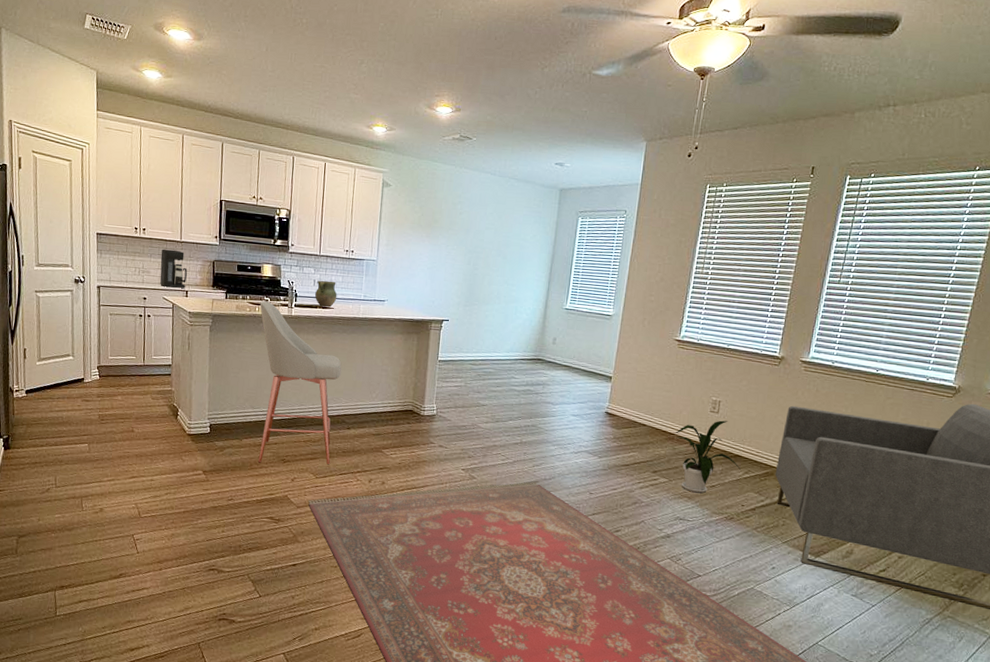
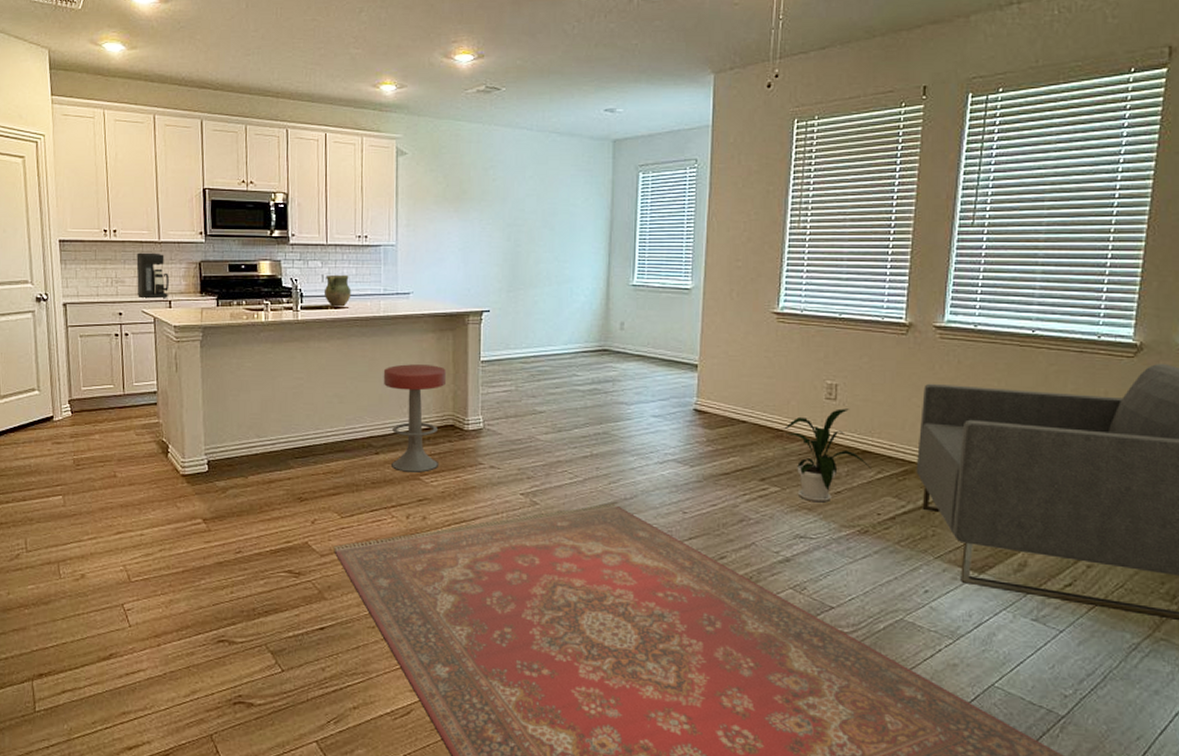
bar stool: present [257,301,342,465] -> none [258,306,364,504]
bar stool: none [358,358,410,447] -> present [383,364,446,473]

